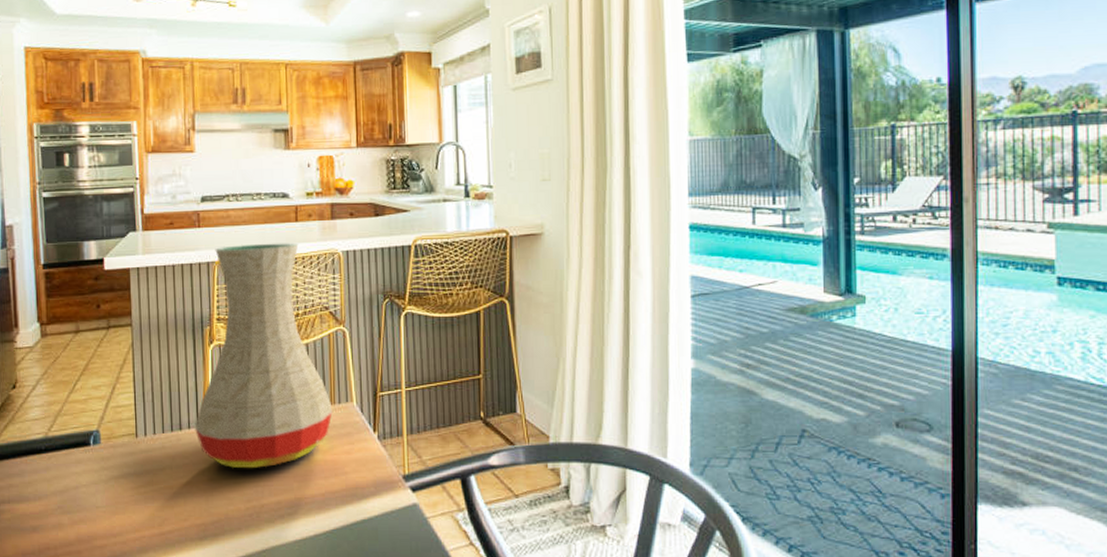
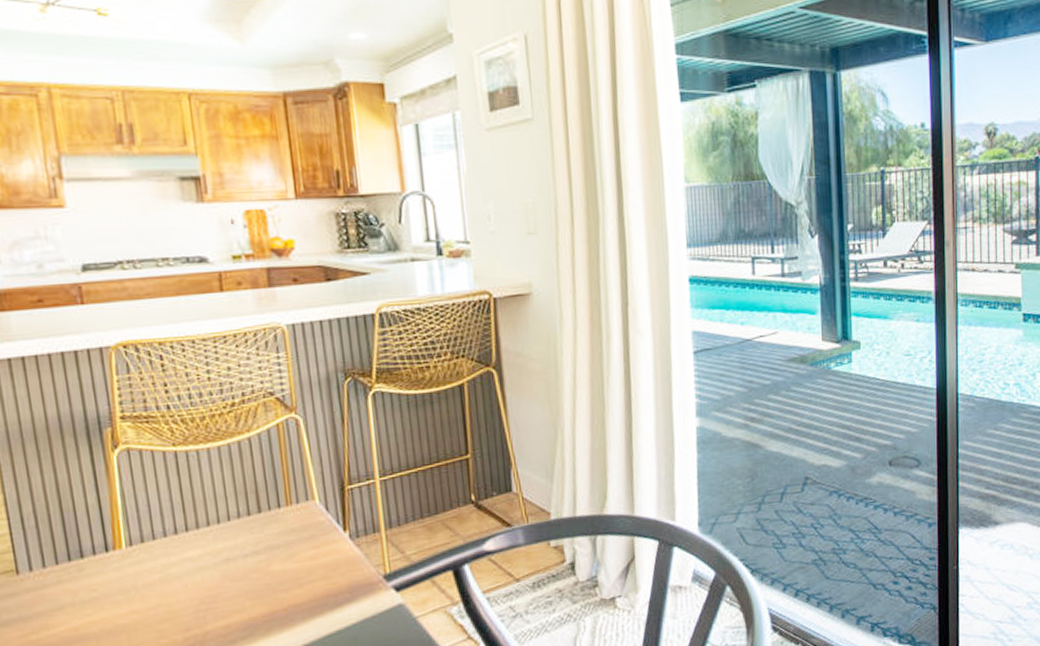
vase: present [195,243,333,468] -> none [102,317,290,595]

